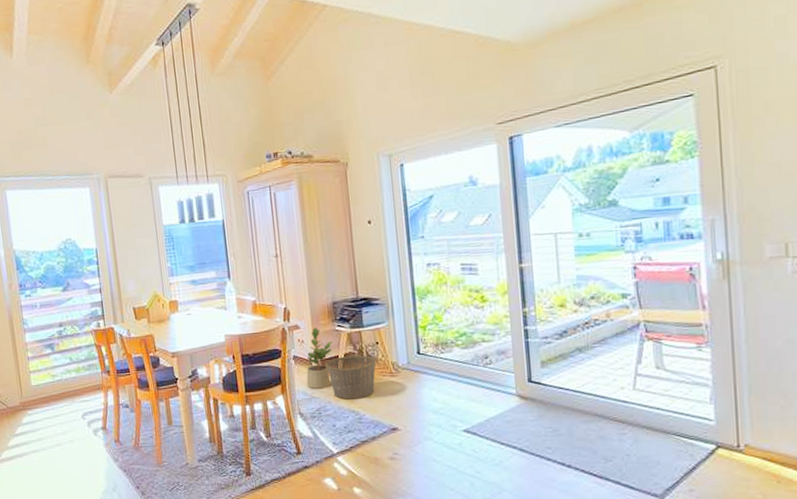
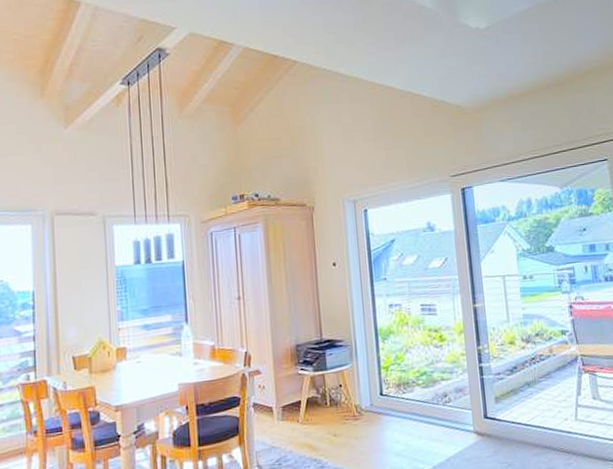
potted plant: present [306,327,333,389] -> none [266,371,296,438]
basket: present [325,355,377,400] -> none [286,399,340,448]

